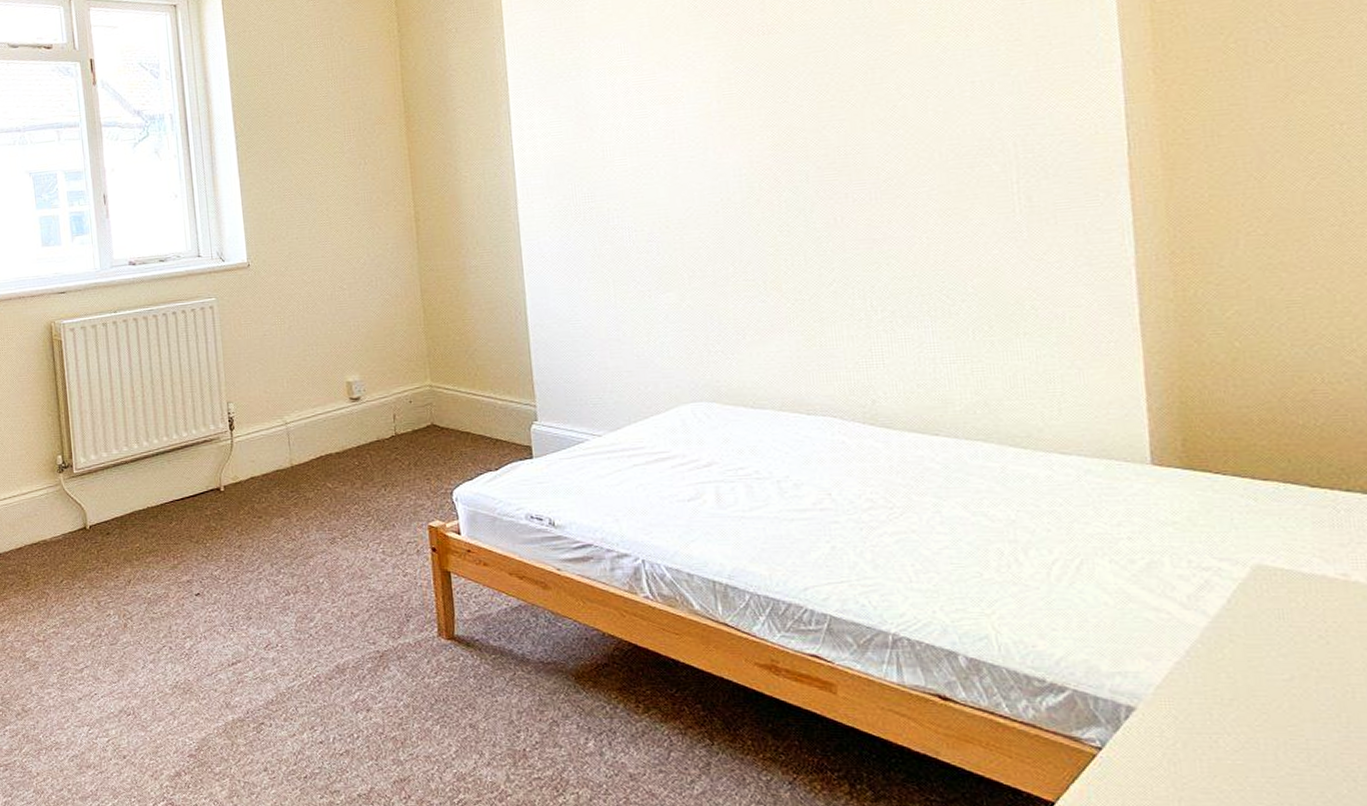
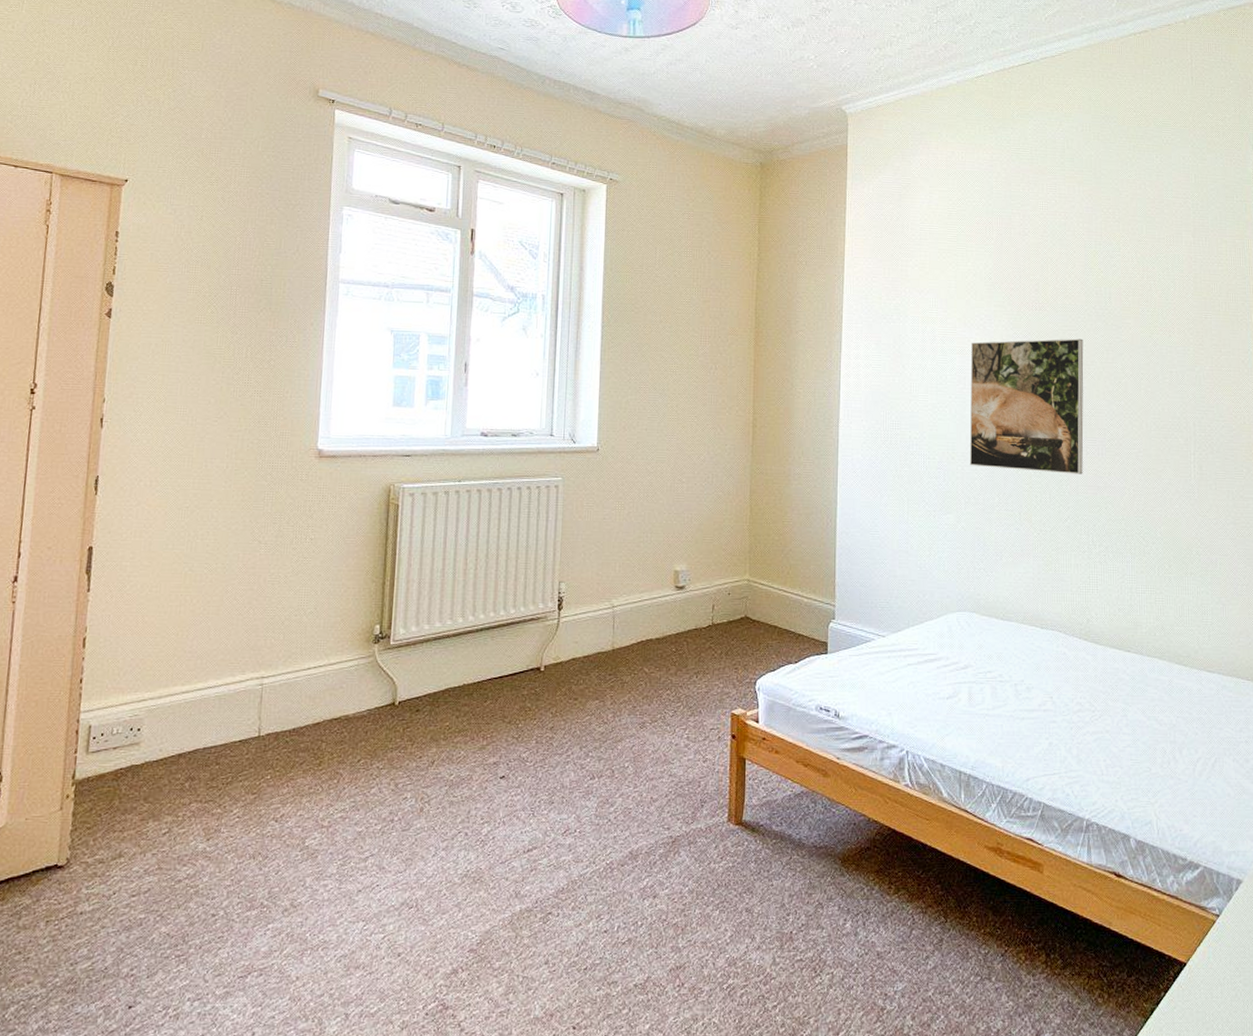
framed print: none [677,60,850,234] -> present [969,338,1084,474]

